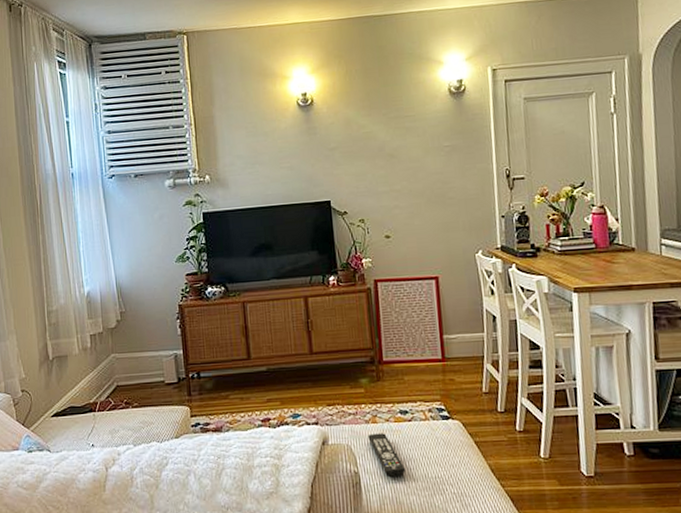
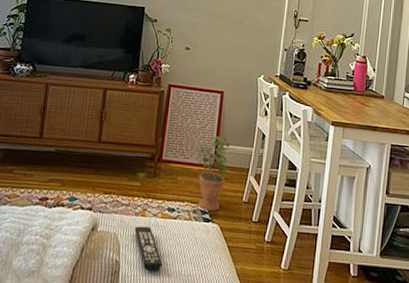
potted plant: none [421,321,458,408] -> present [198,132,230,211]

